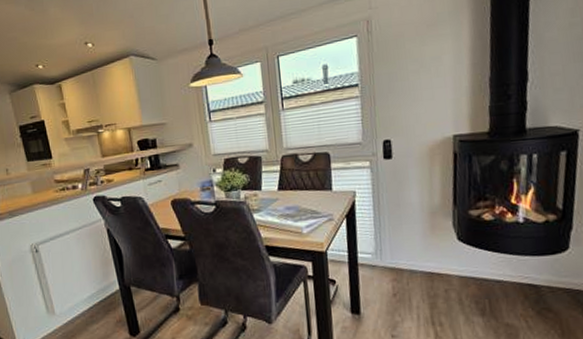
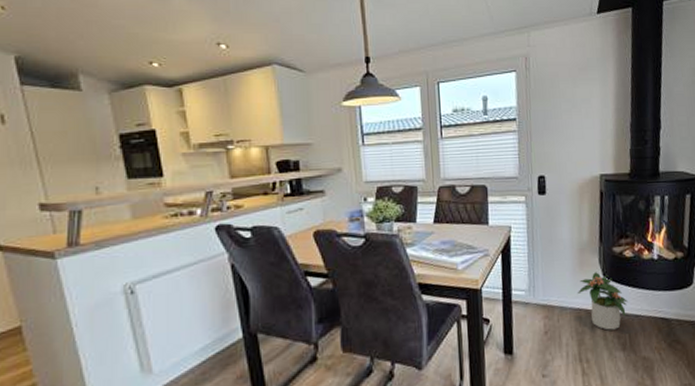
potted plant: none [428,236,487,295] -> present [577,272,628,330]

